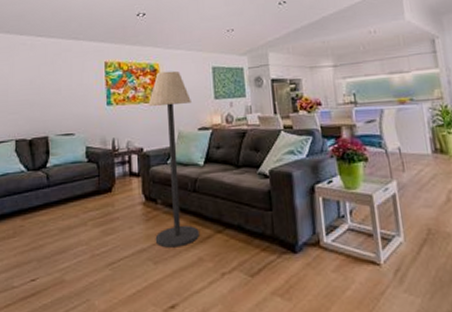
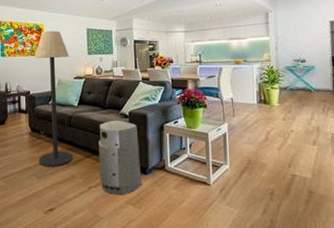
air purifier: none [232,181,291,283] -> present [98,120,142,195]

